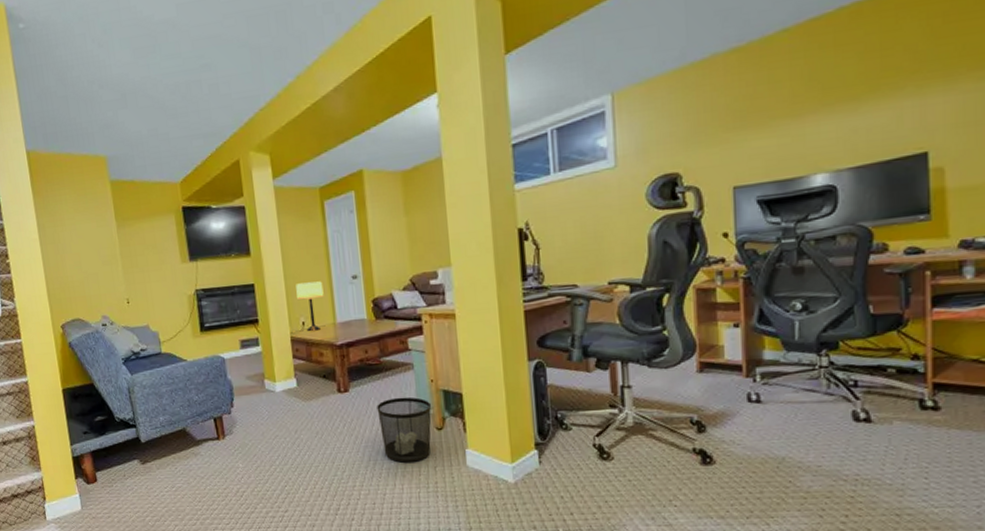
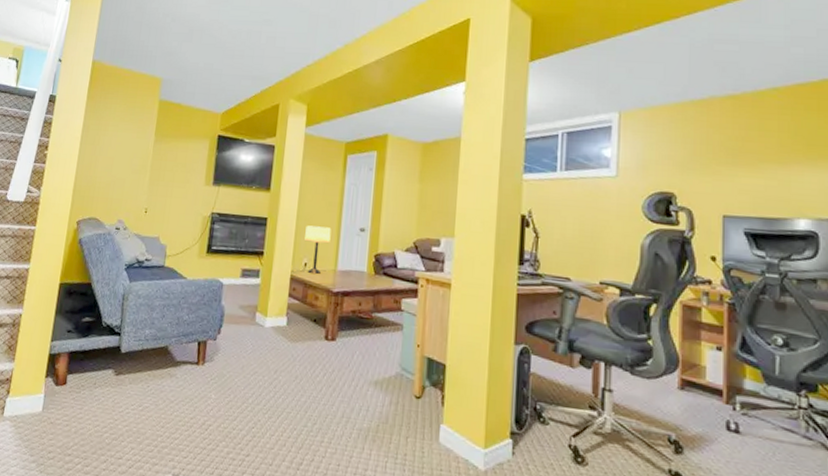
waste bin: present [377,397,432,463] -> none [359,356,414,428]

